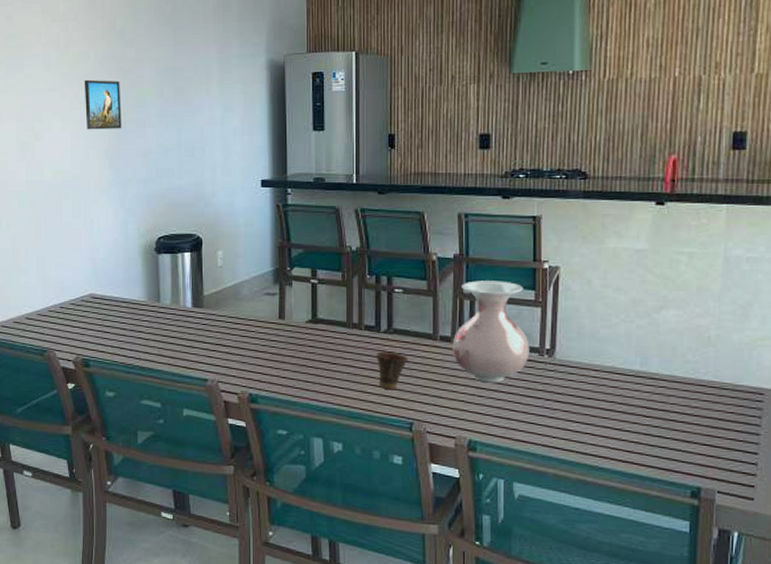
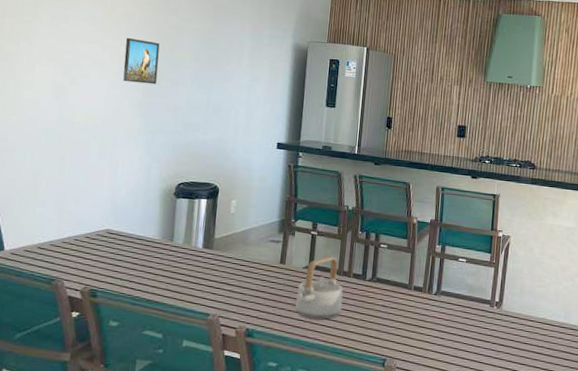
teapot: none [302,307,356,381] -> present [295,256,343,320]
cup: present [375,351,409,389] -> none [360,297,387,330]
vase: present [452,280,530,383] -> none [422,242,484,328]

